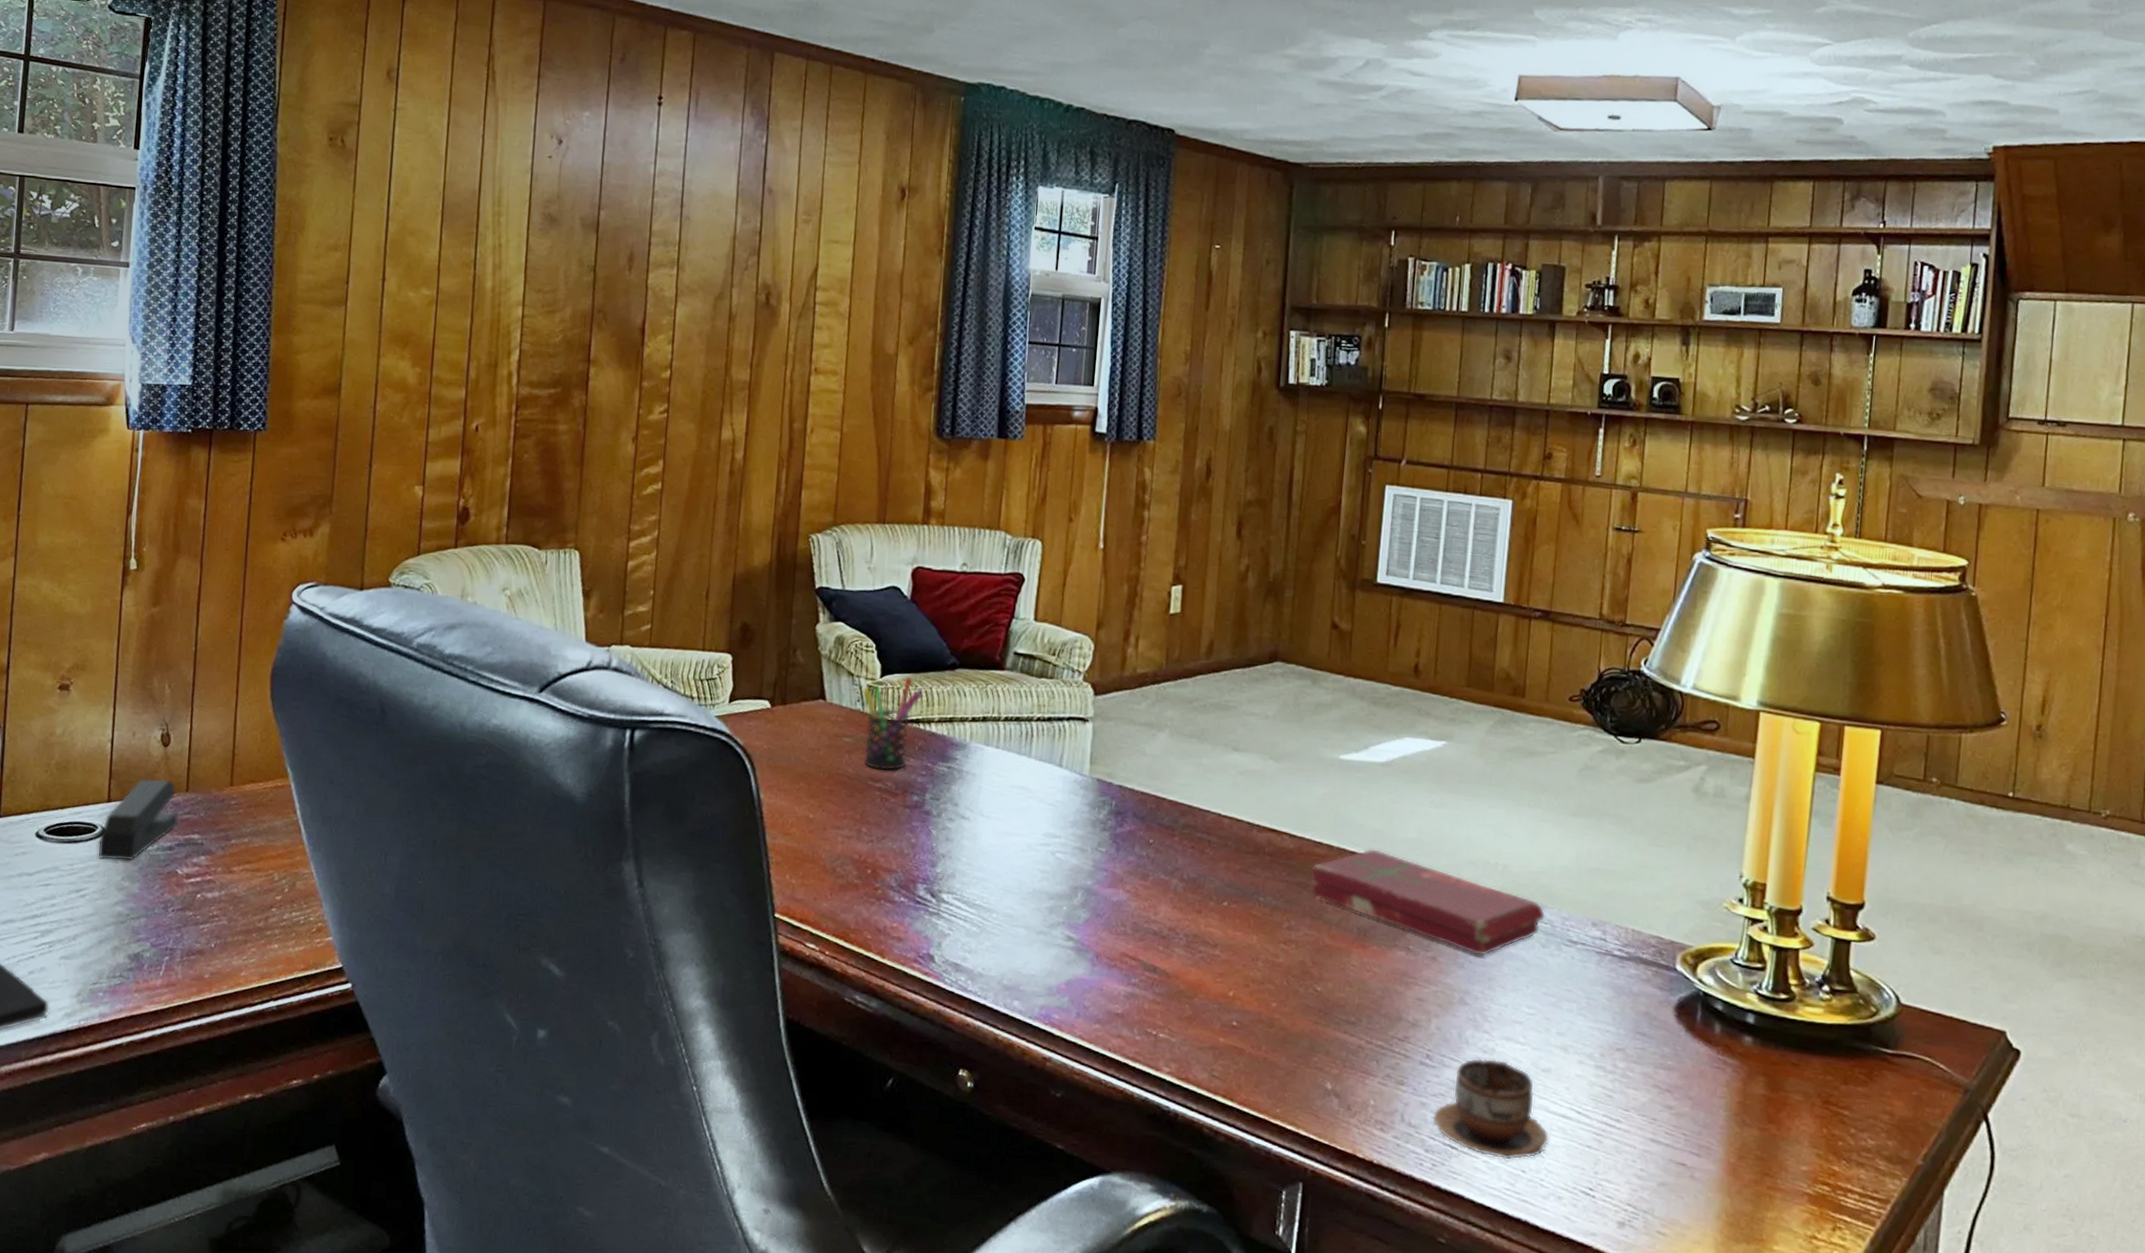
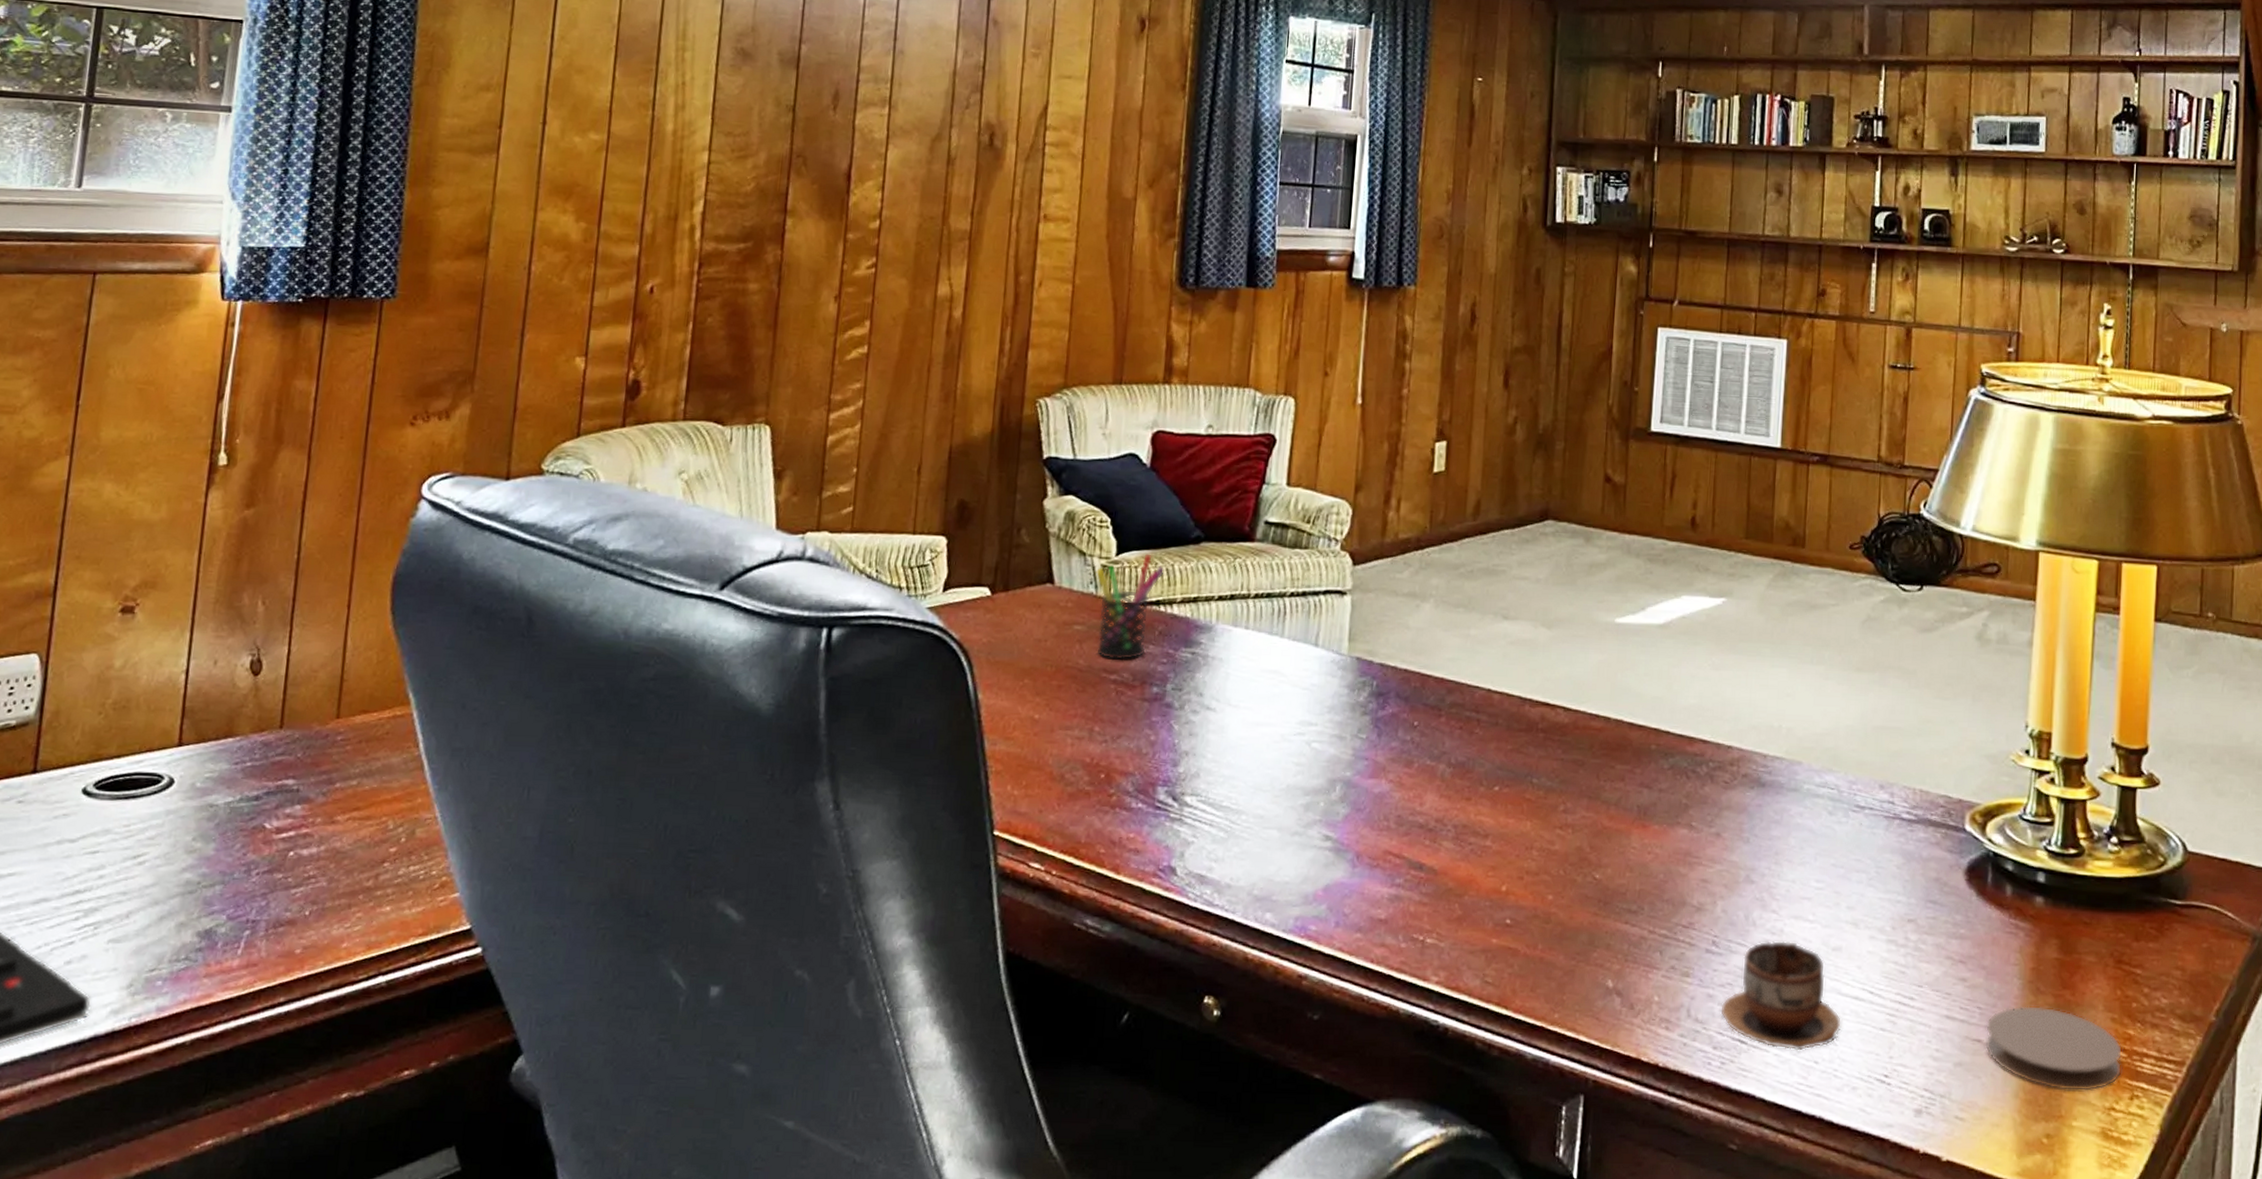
stapler: present [97,778,179,861] -> none [161,714,270,818]
book: present [1310,848,1546,957] -> none [1587,718,1832,829]
coaster: none [1689,1135,1826,1220] -> present [1985,1006,2122,1092]

